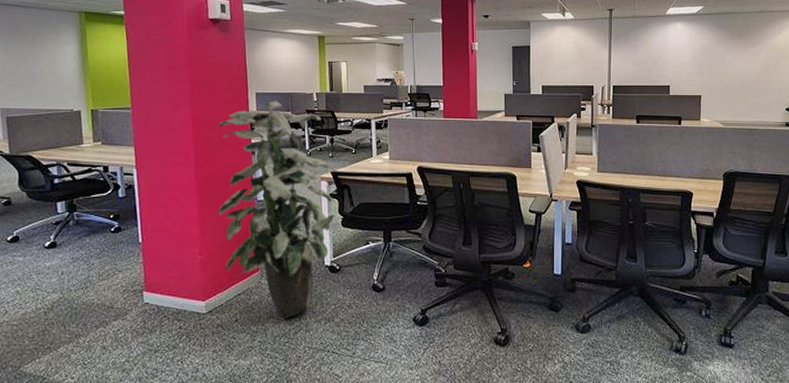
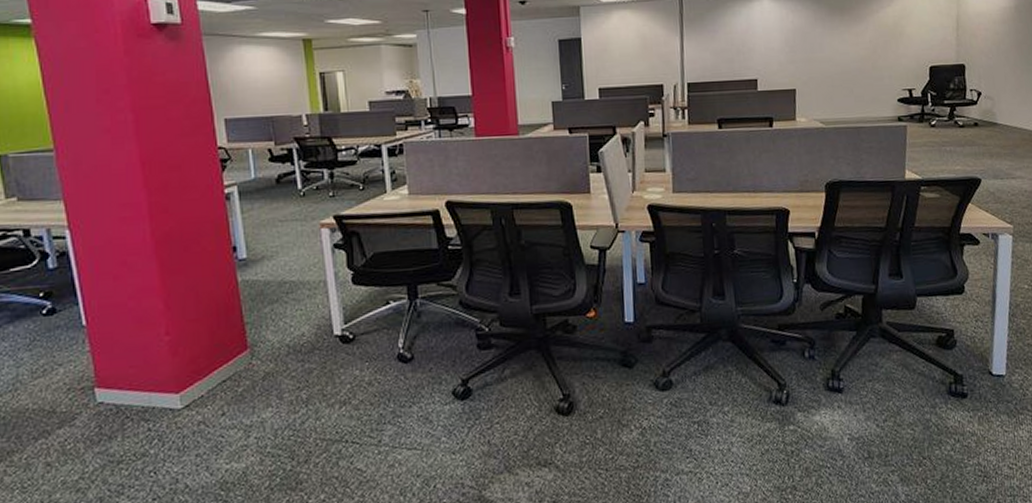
indoor plant: present [218,101,335,319] -> none [176,128,343,407]

